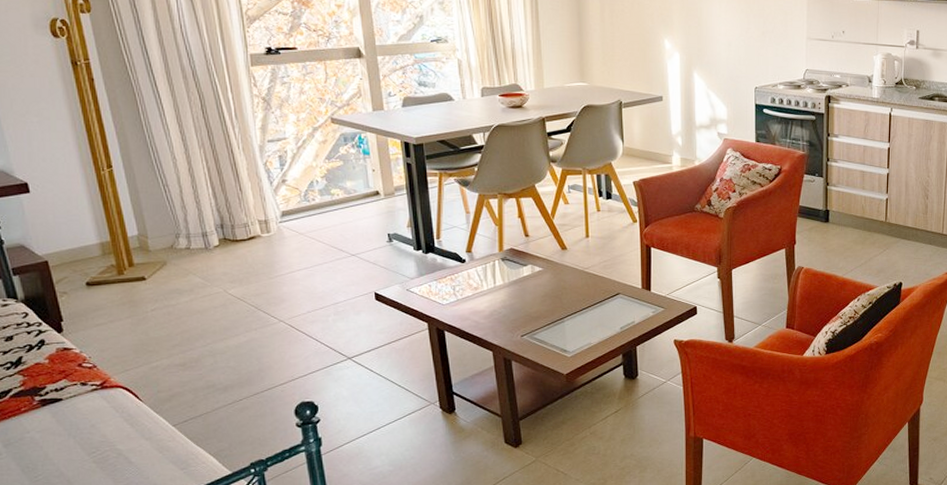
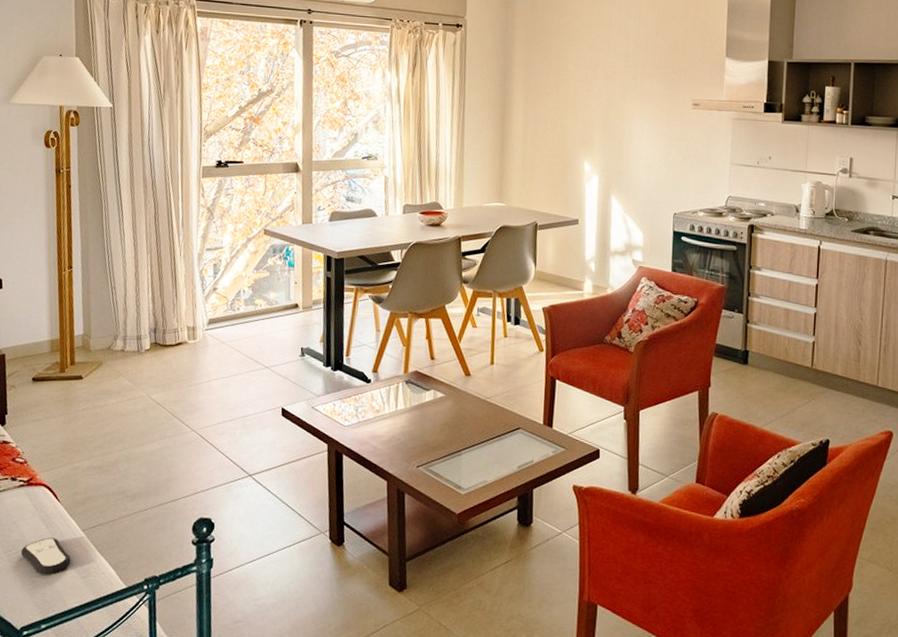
remote control: none [106,435,166,472] -> present [20,537,71,576]

